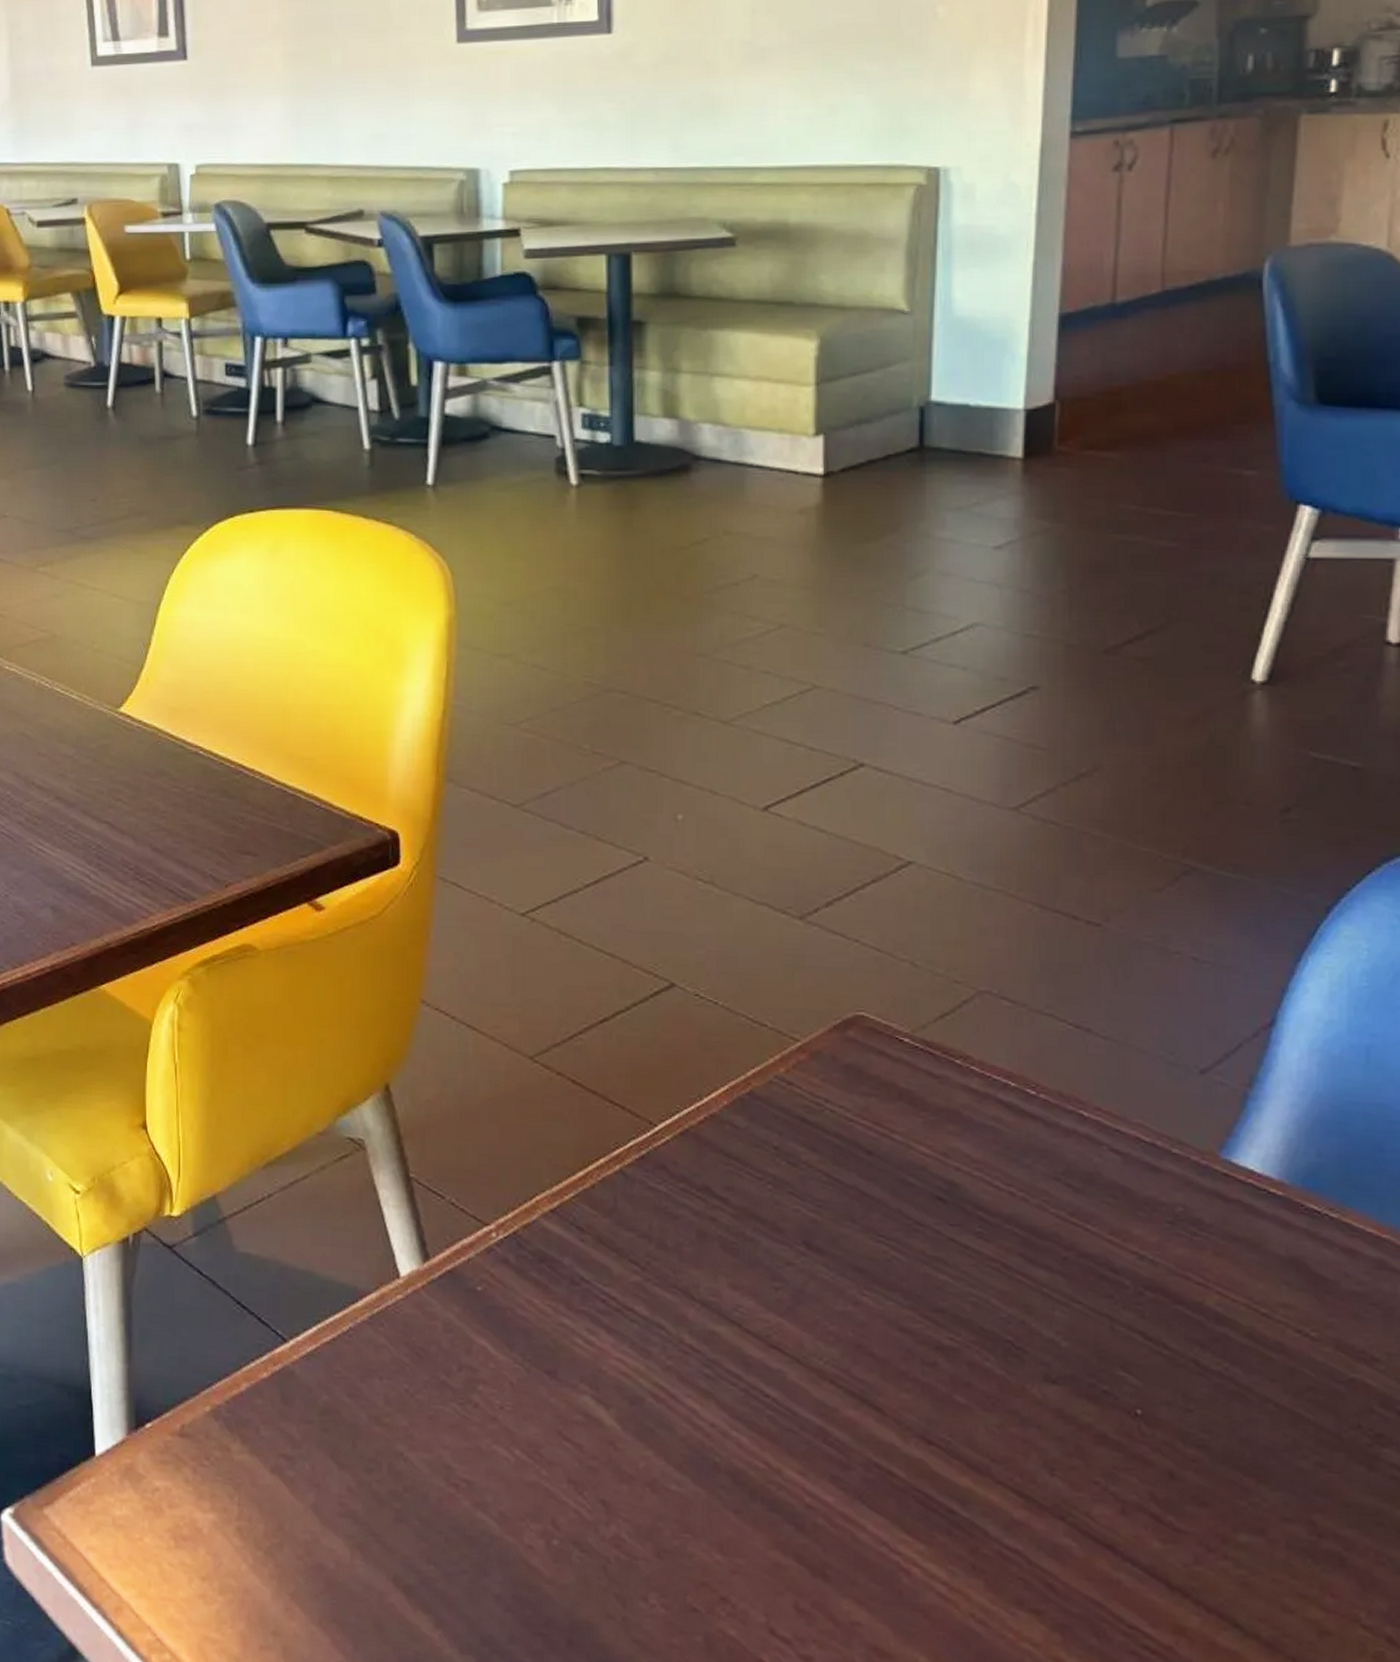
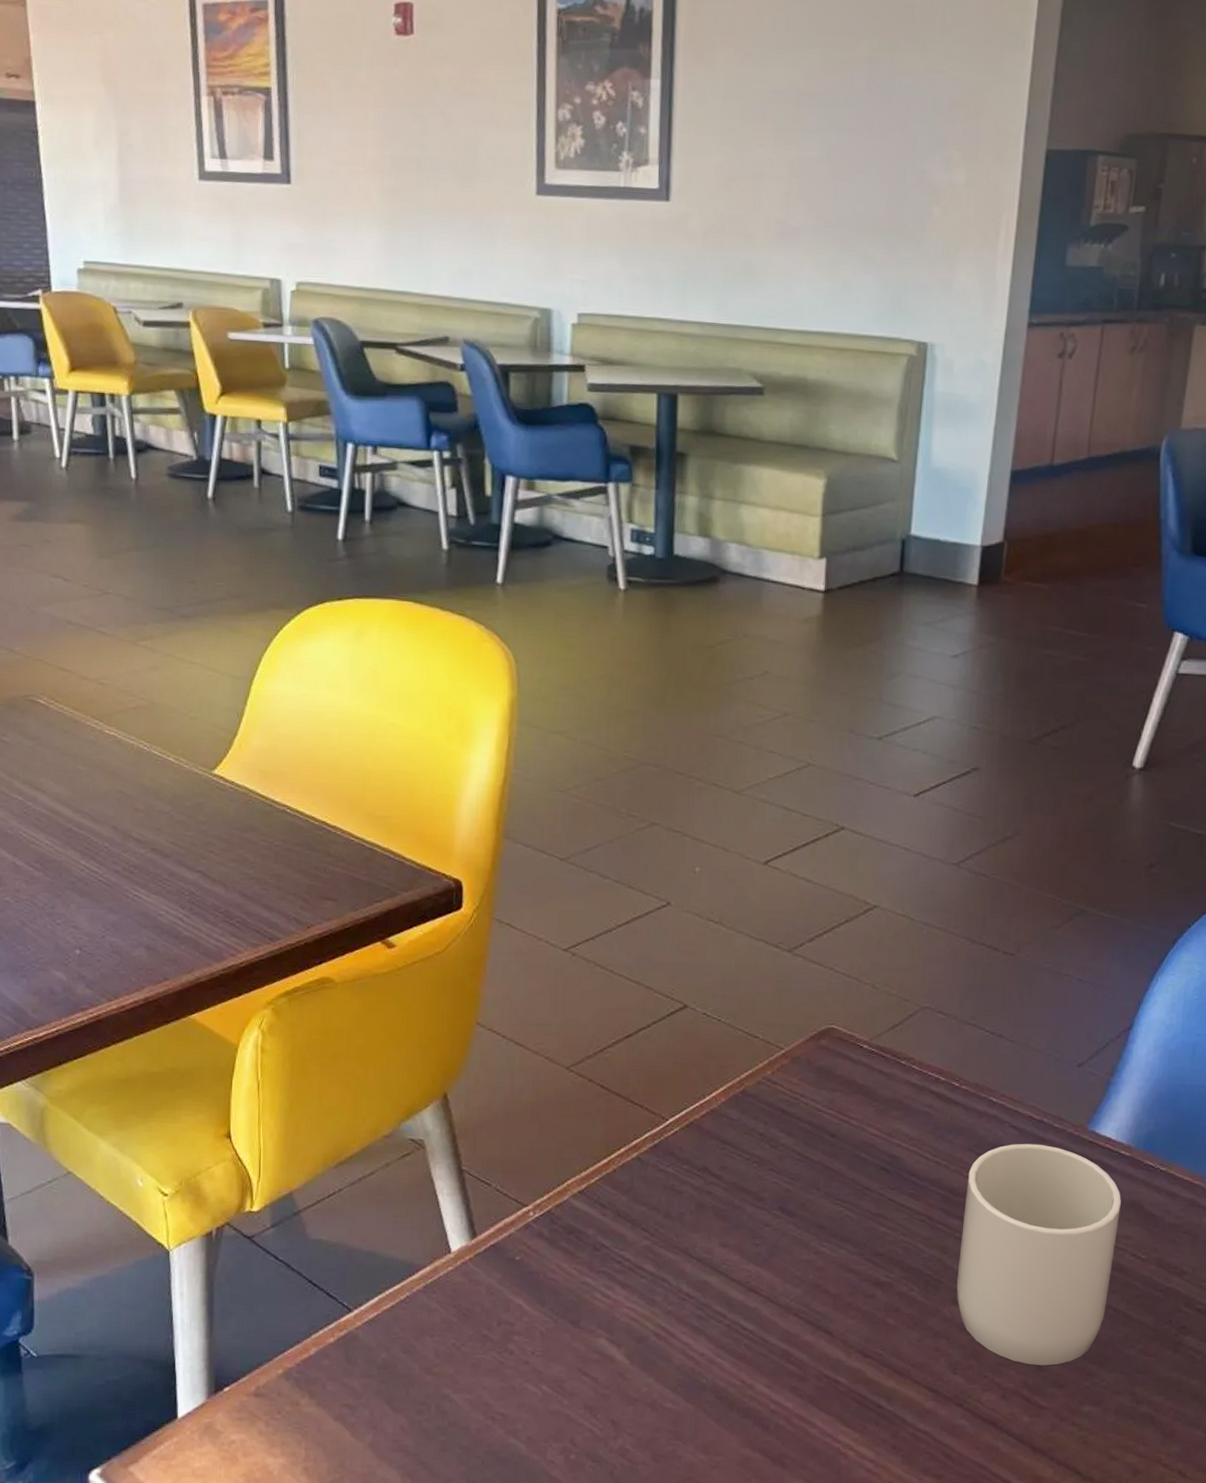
mug: none [1048,1172,1276,1476] -> present [956,1143,1122,1367]

